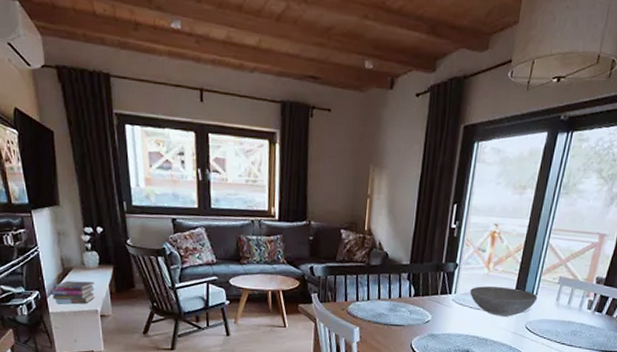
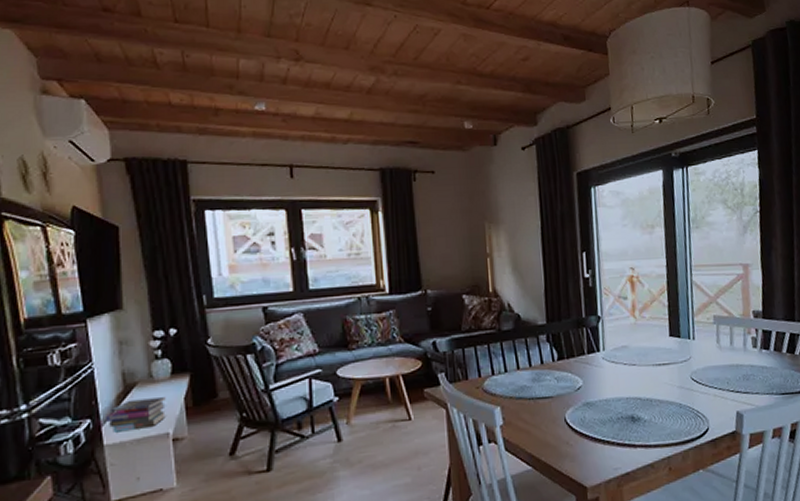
bowl: present [469,286,538,317] -> none [619,335,696,370]

